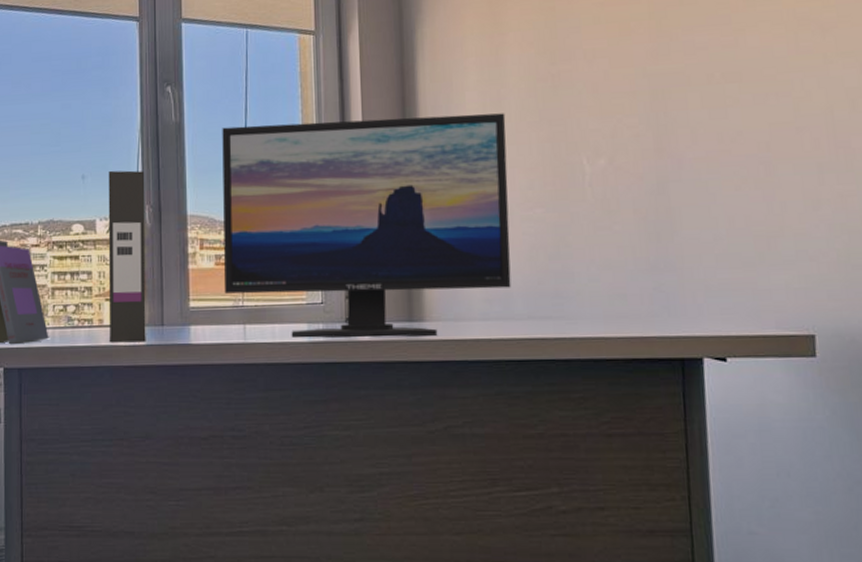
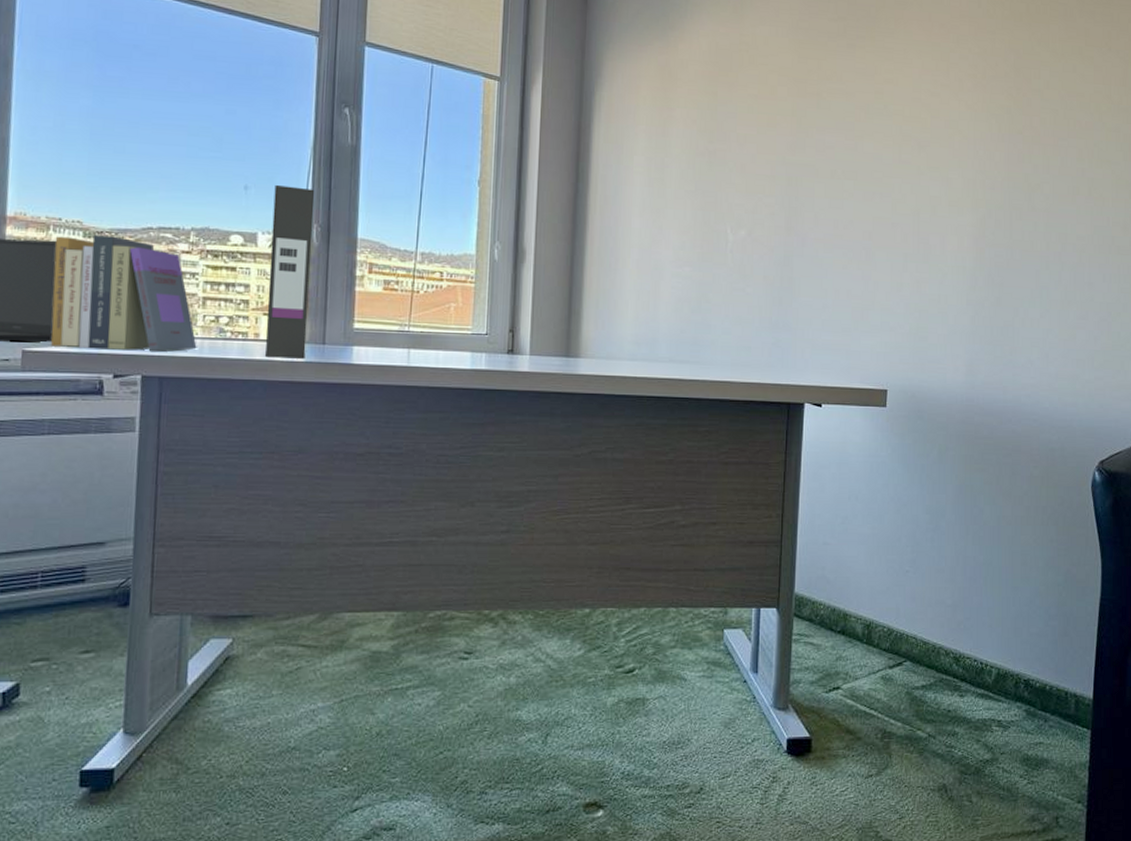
computer monitor: present [222,113,511,339] -> none [390,157,667,371]

